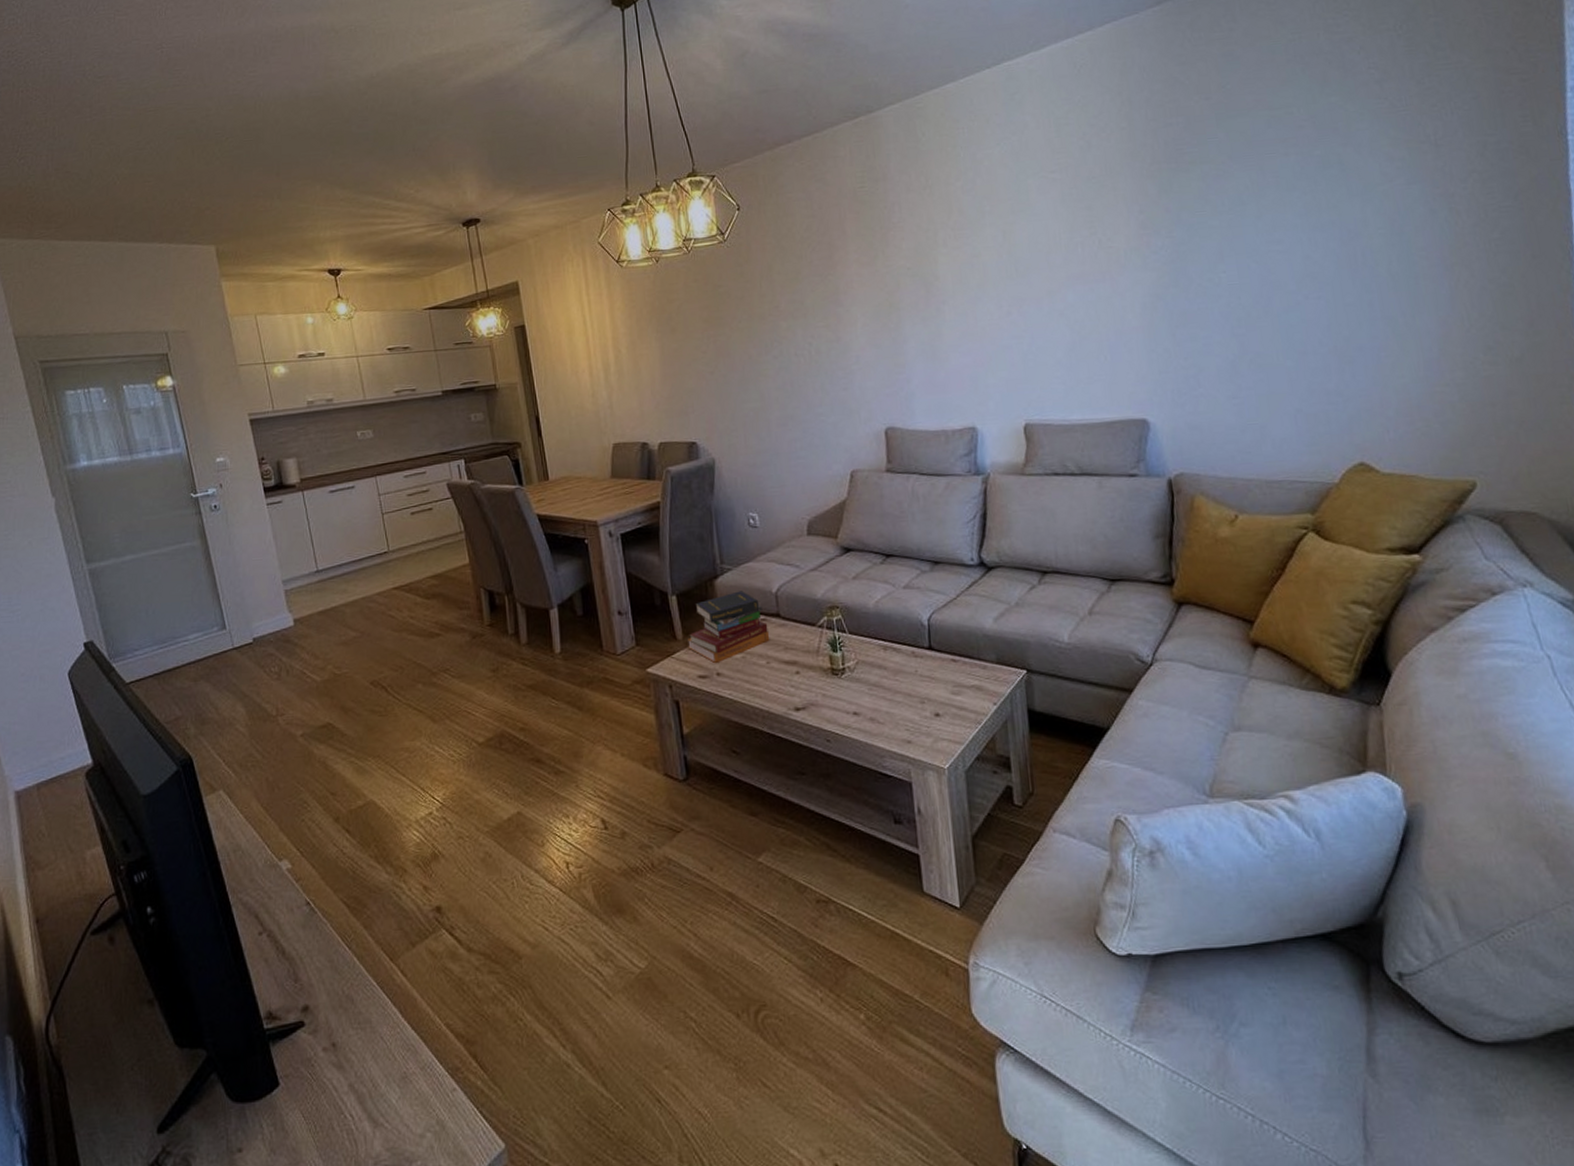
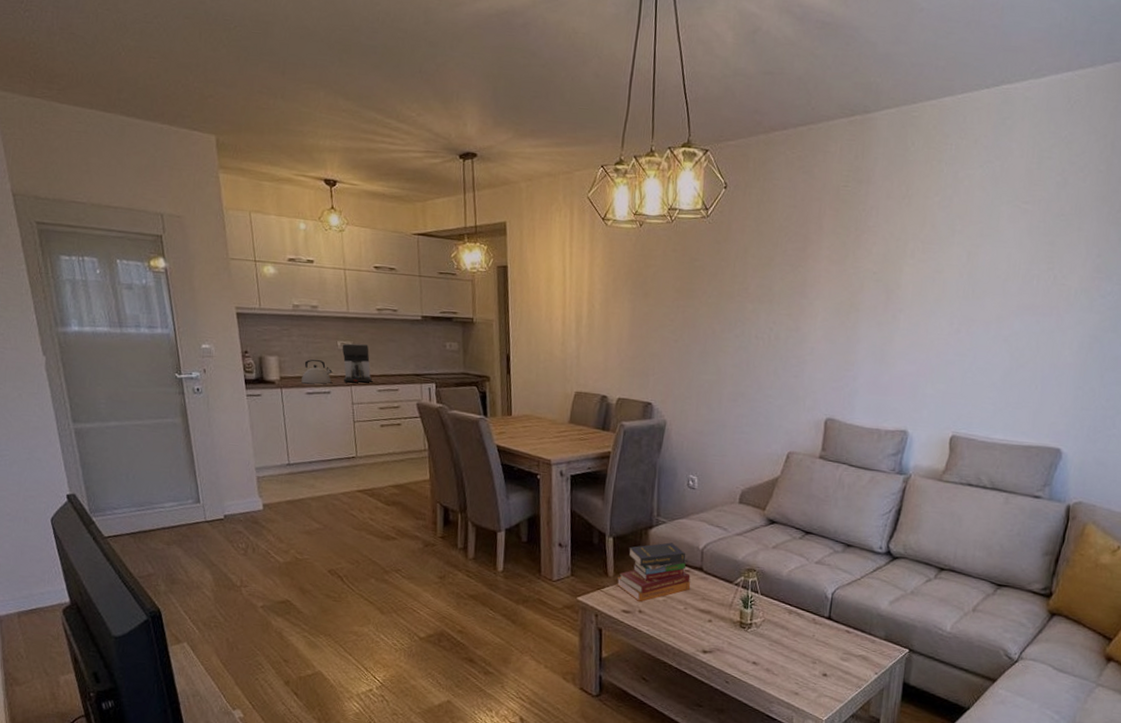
kettle: none [323,454,355,482] -> present [301,359,333,385]
coffee maker: none [362,430,397,474] -> present [342,343,372,383]

